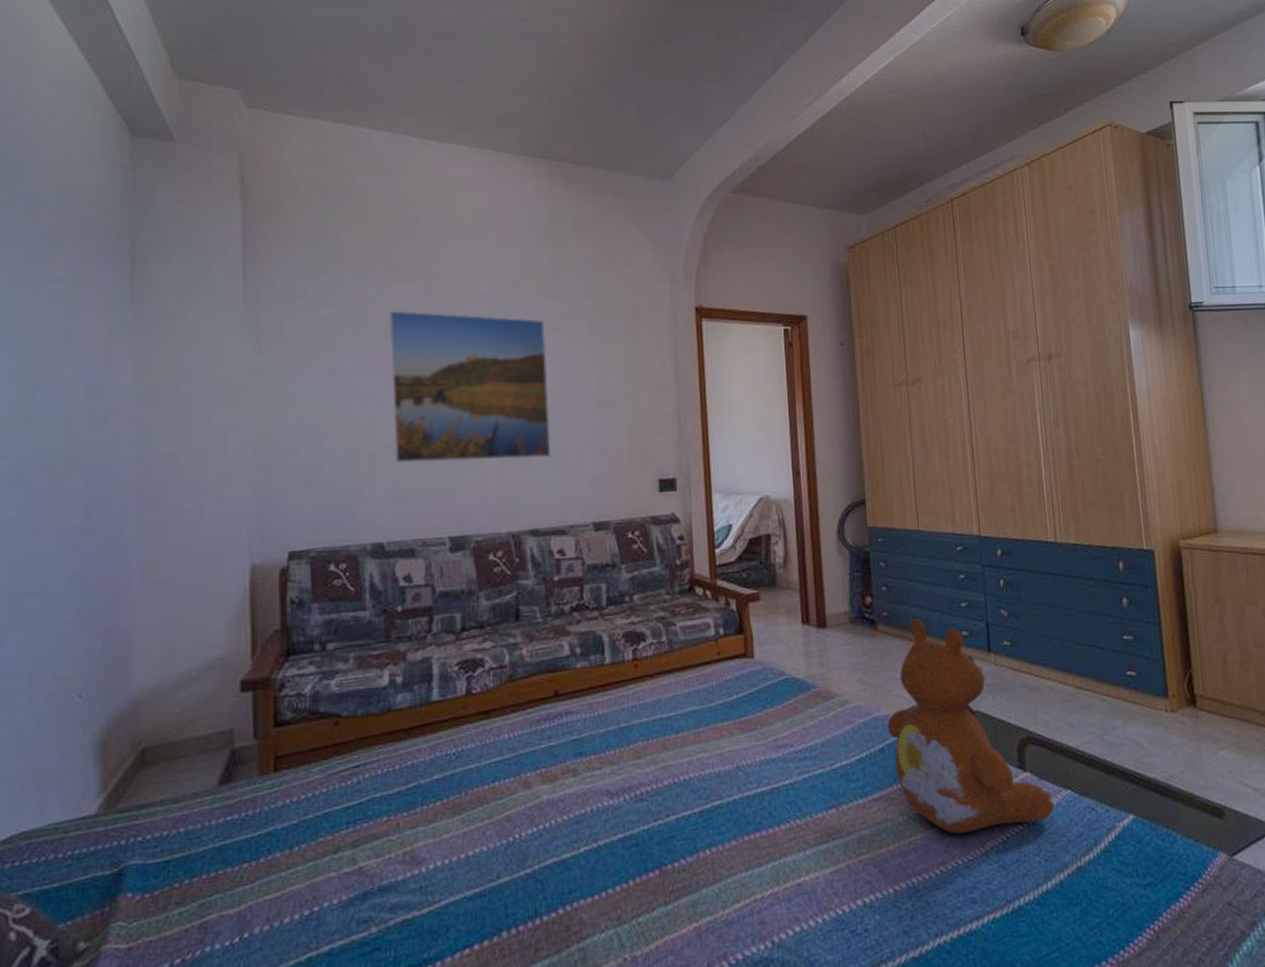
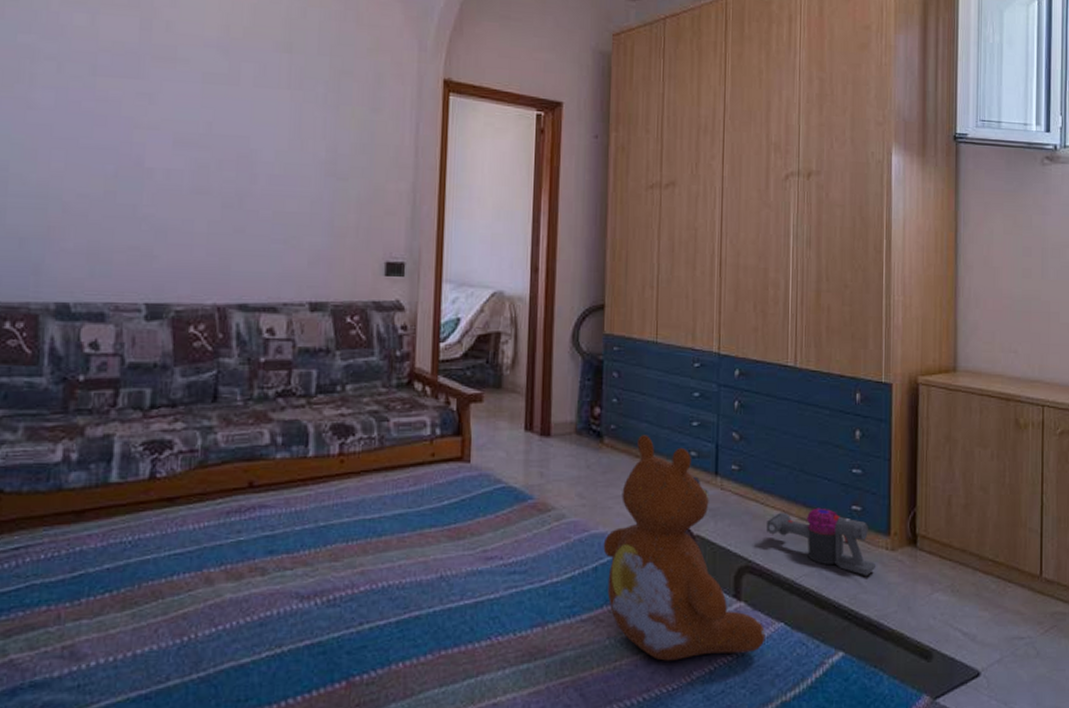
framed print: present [388,310,552,463] -> none [91,44,276,226]
vacuum cleaner: none [1043,675,1158,740] -> present [766,507,877,576]

